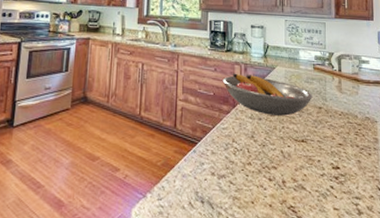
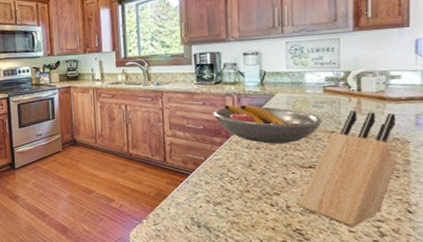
knife block: none [292,88,369,205] -> present [298,110,397,227]

